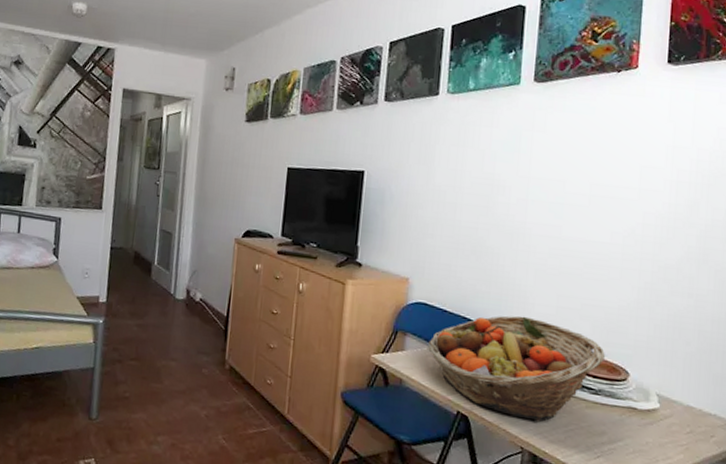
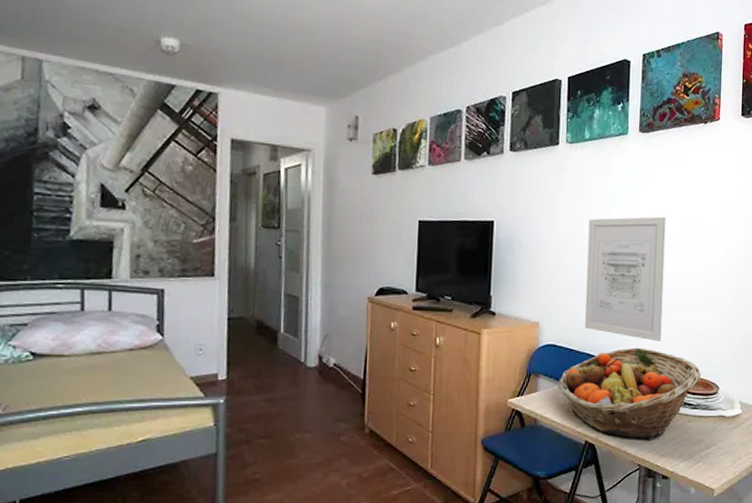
wall art: none [461,173,565,313] -> present [585,216,666,342]

